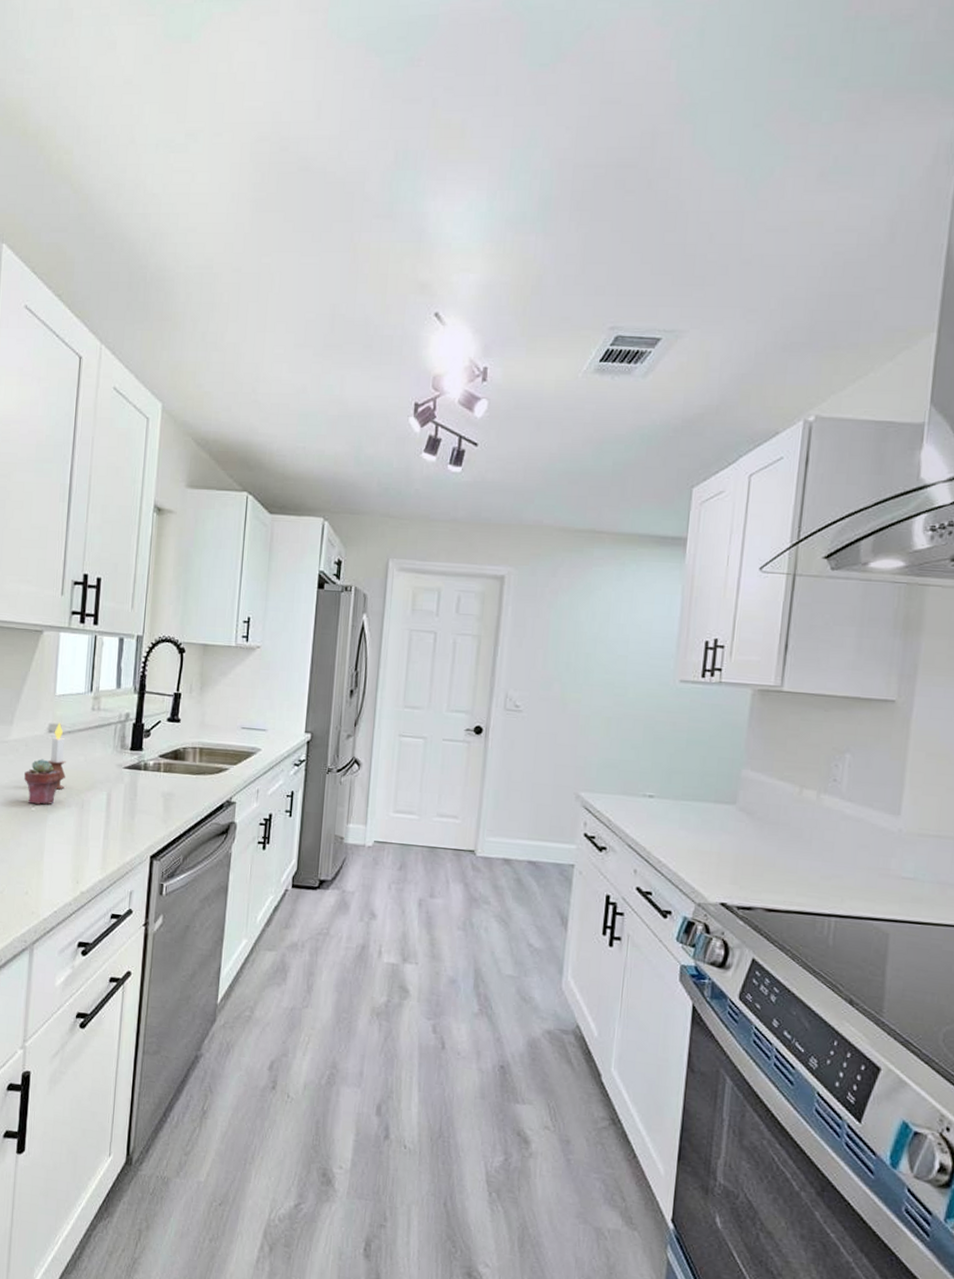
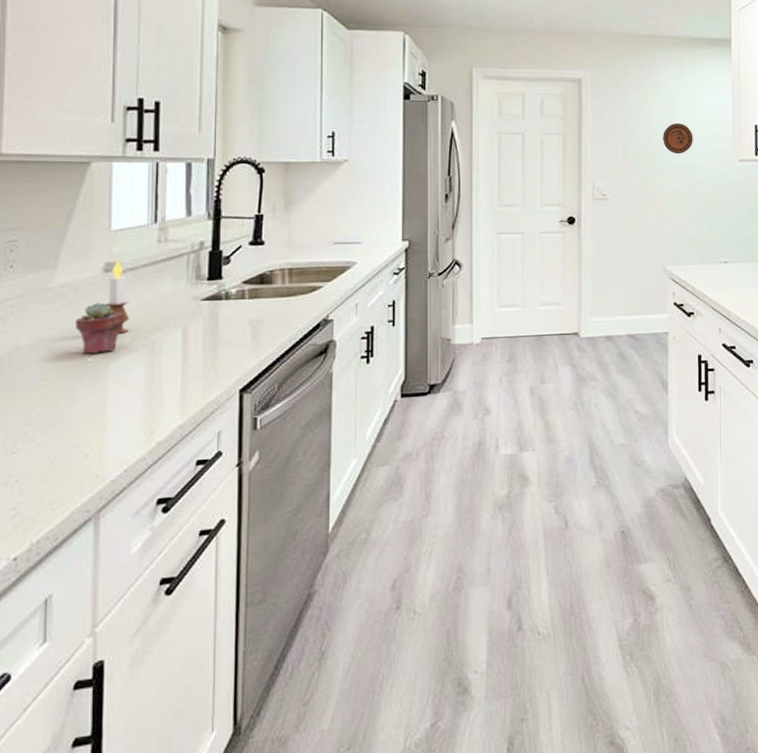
decorative plate: none [590,632,628,668] -> present [663,123,693,154]

